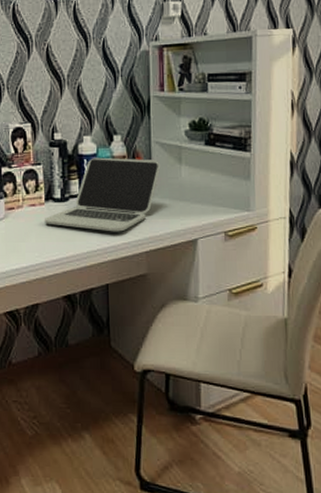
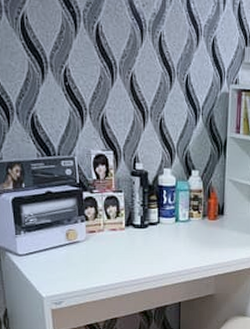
laptop: present [45,157,161,232] -> none [125,189,232,258]

